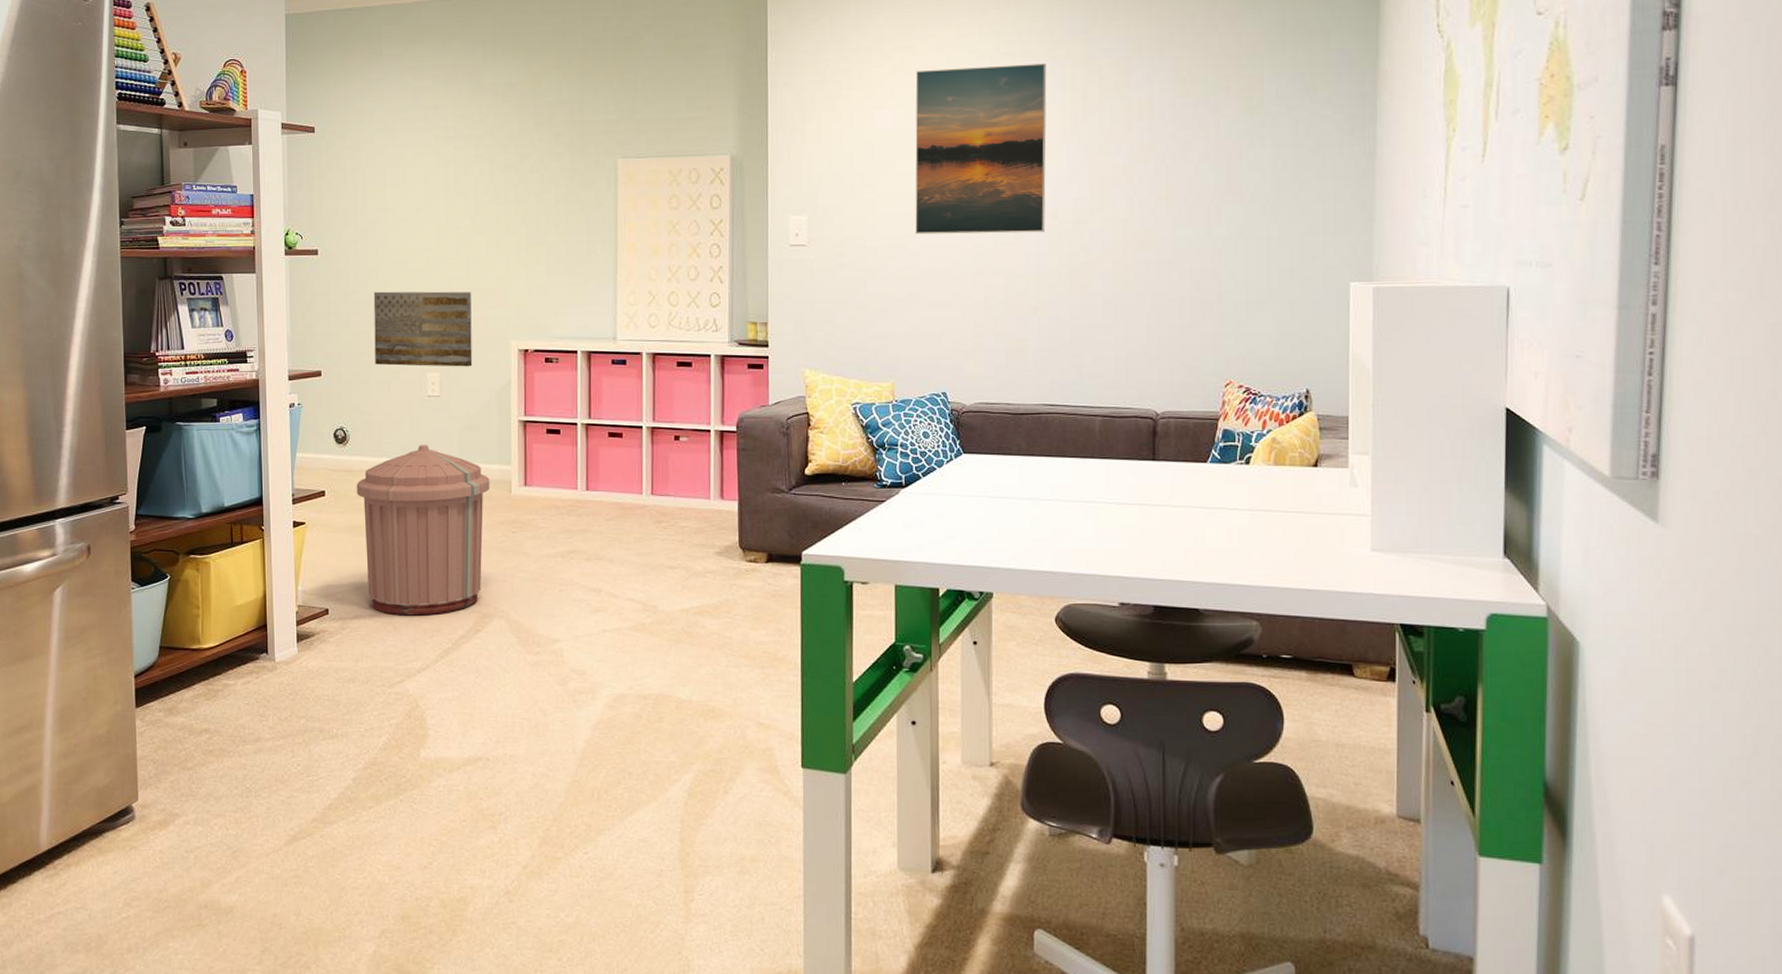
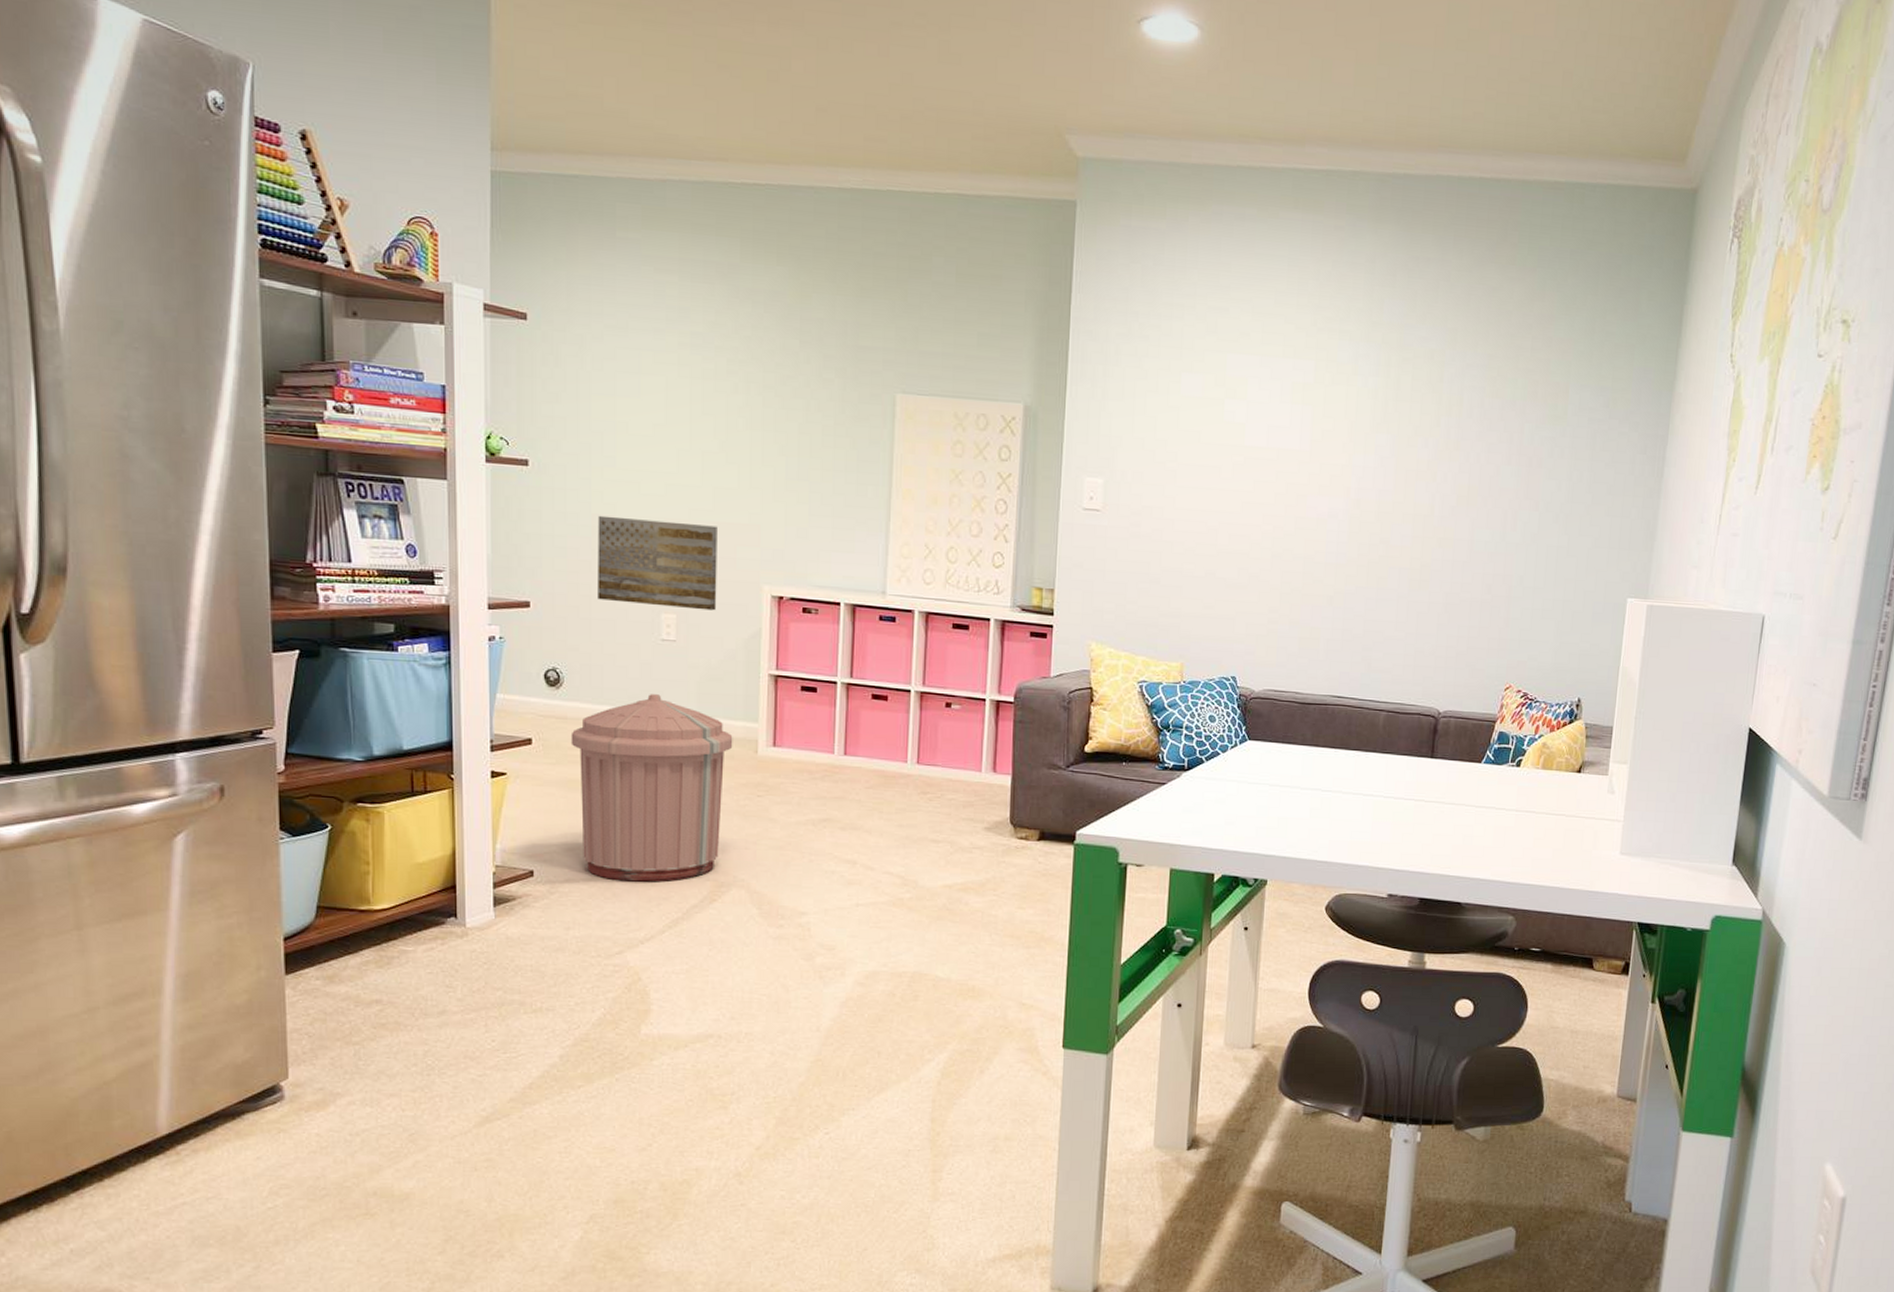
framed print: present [915,63,1047,235] -> none [1216,336,1362,521]

